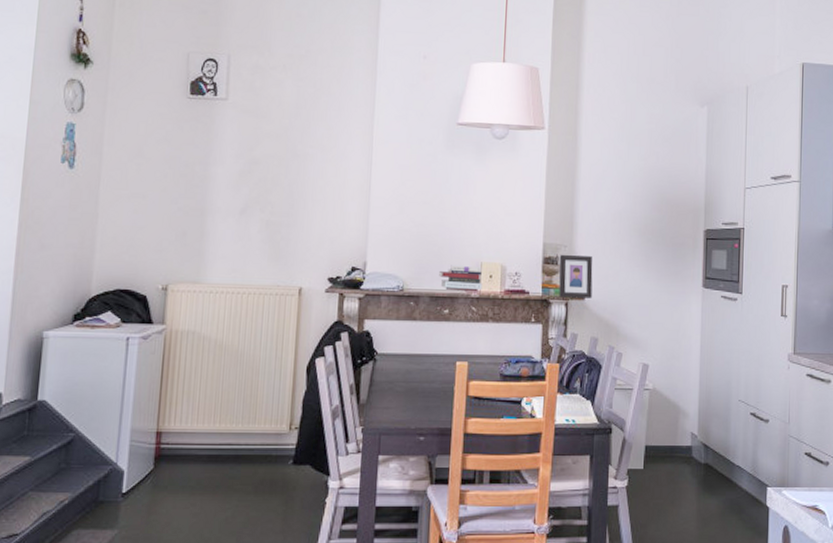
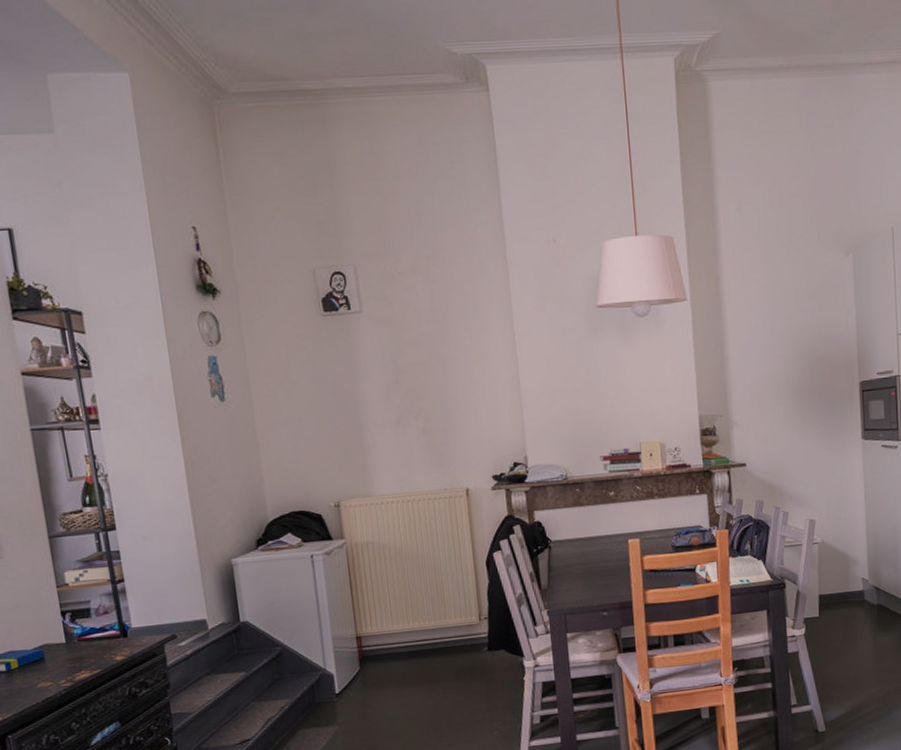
picture frame: present [559,254,593,298] -> none [716,423,753,467]

